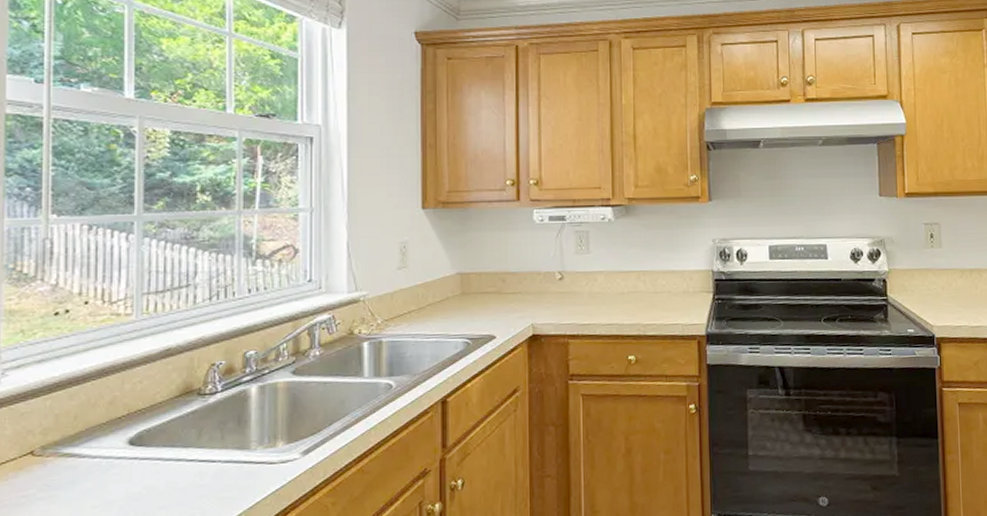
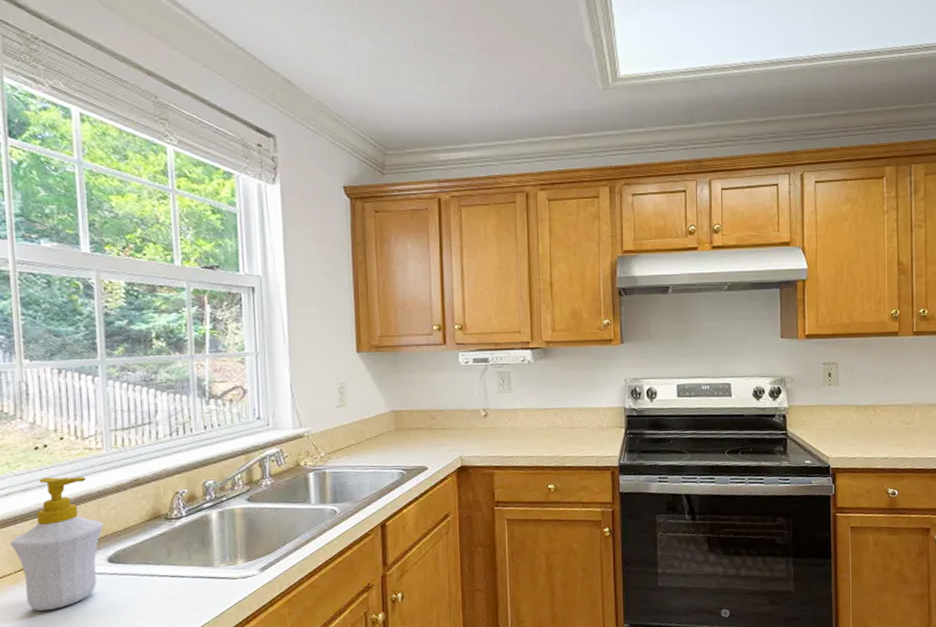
soap bottle: none [16,346,128,503] -> present [9,477,105,612]

